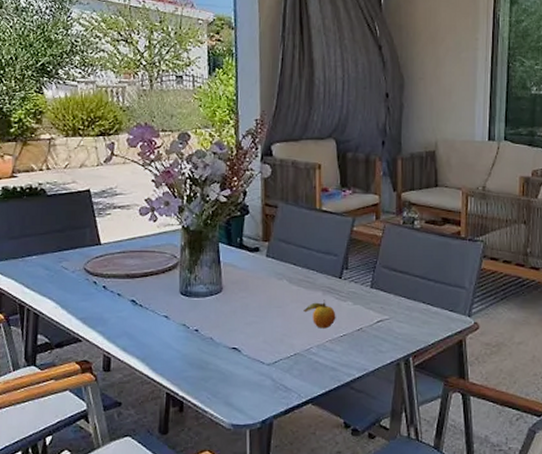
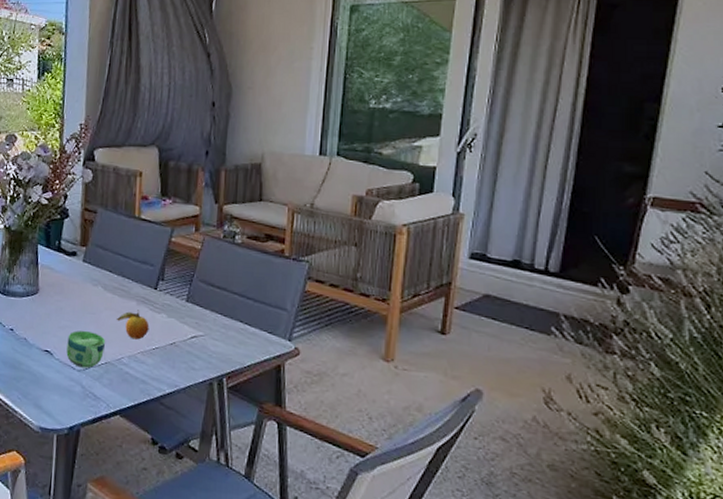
cup: none [255,325,294,362] -> present [66,331,106,369]

